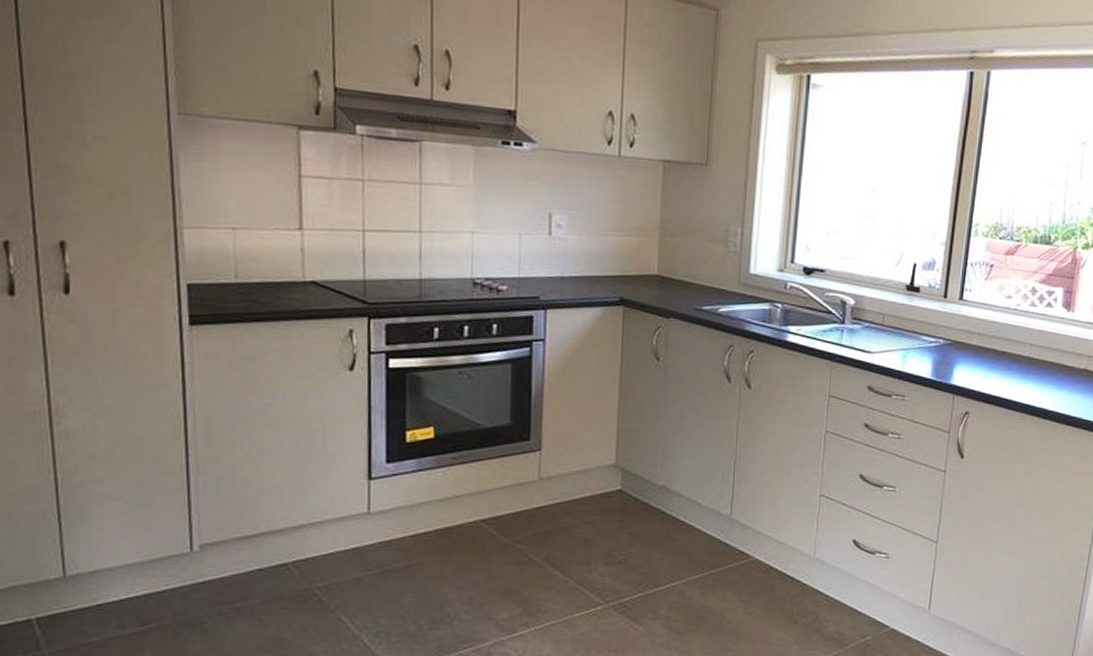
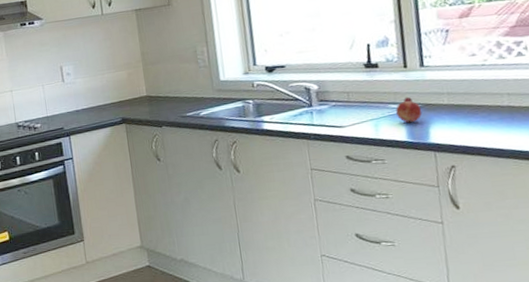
fruit: none [926,330,951,360] -> present [396,97,422,123]

